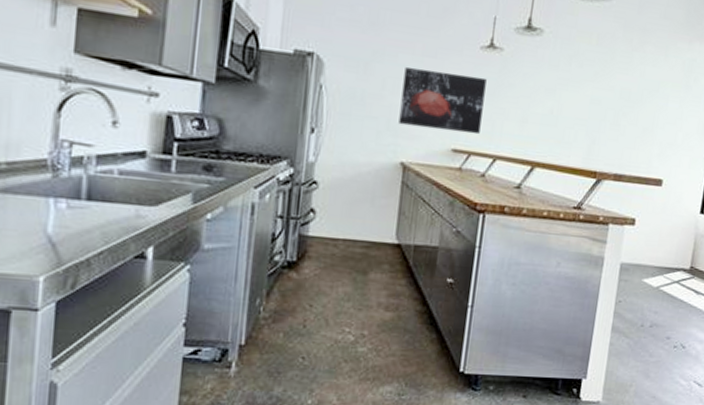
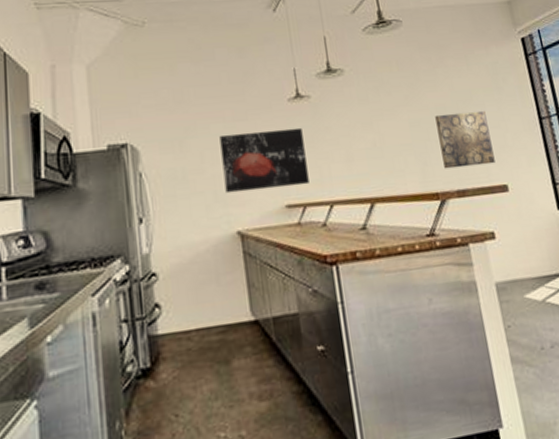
wall art: none [610,98,667,158] -> present [435,110,496,169]

